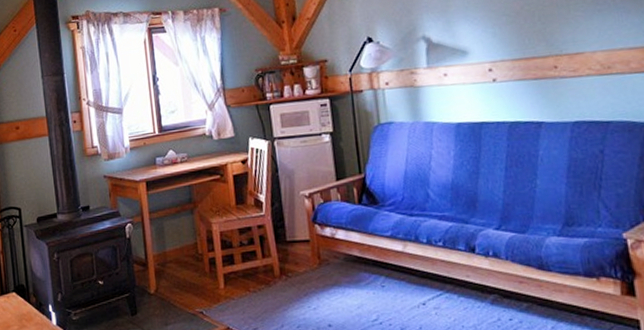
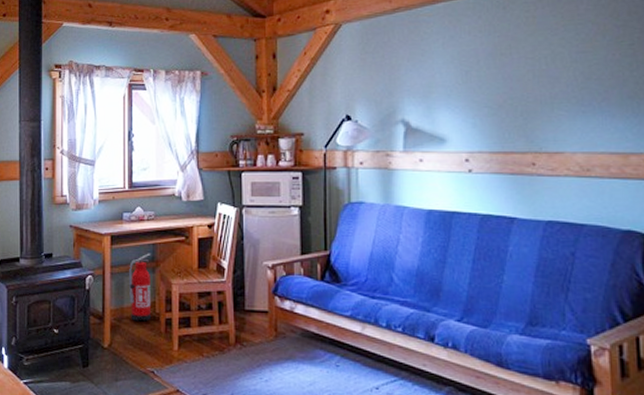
fire extinguisher: none [167,195,195,264] -> present [129,253,152,322]

